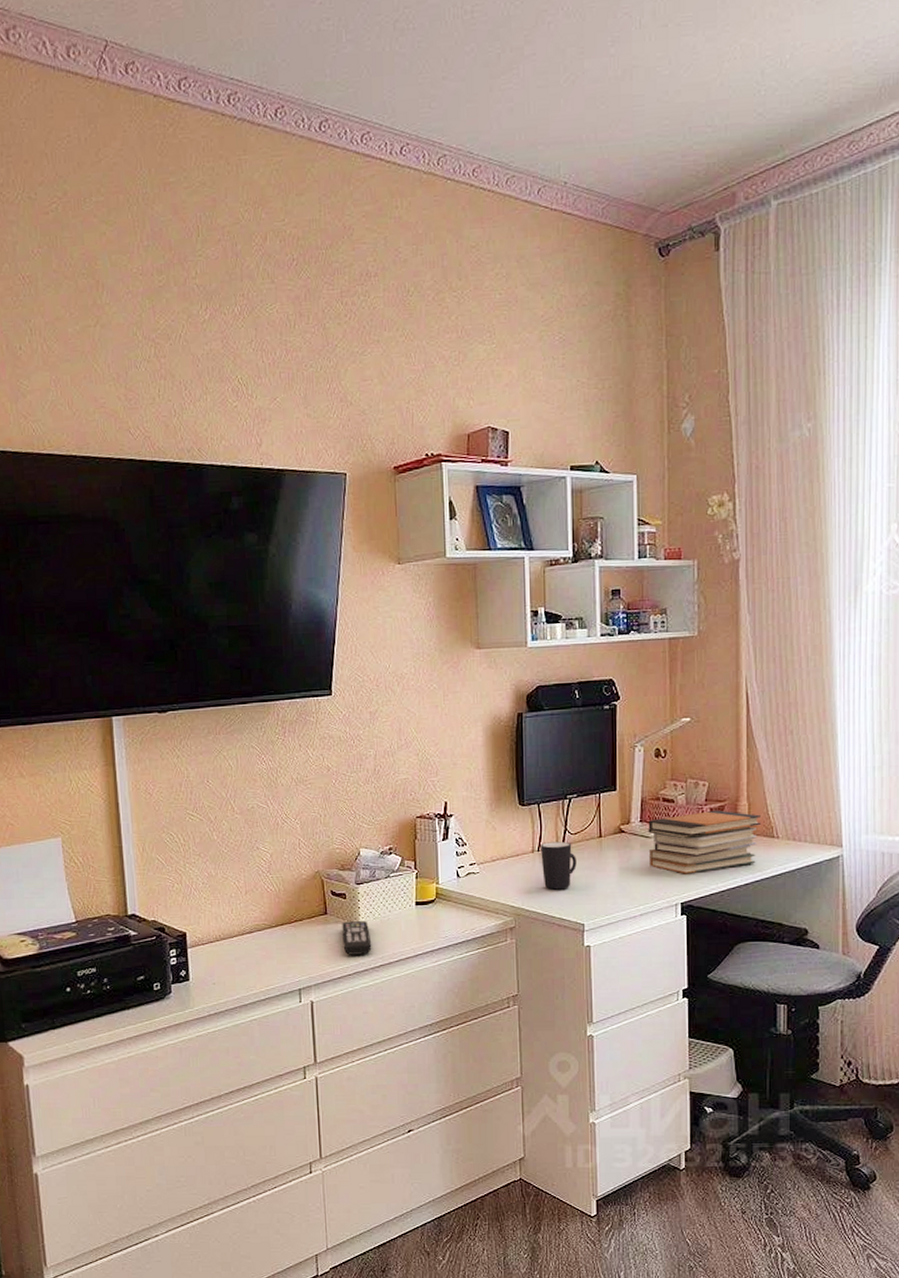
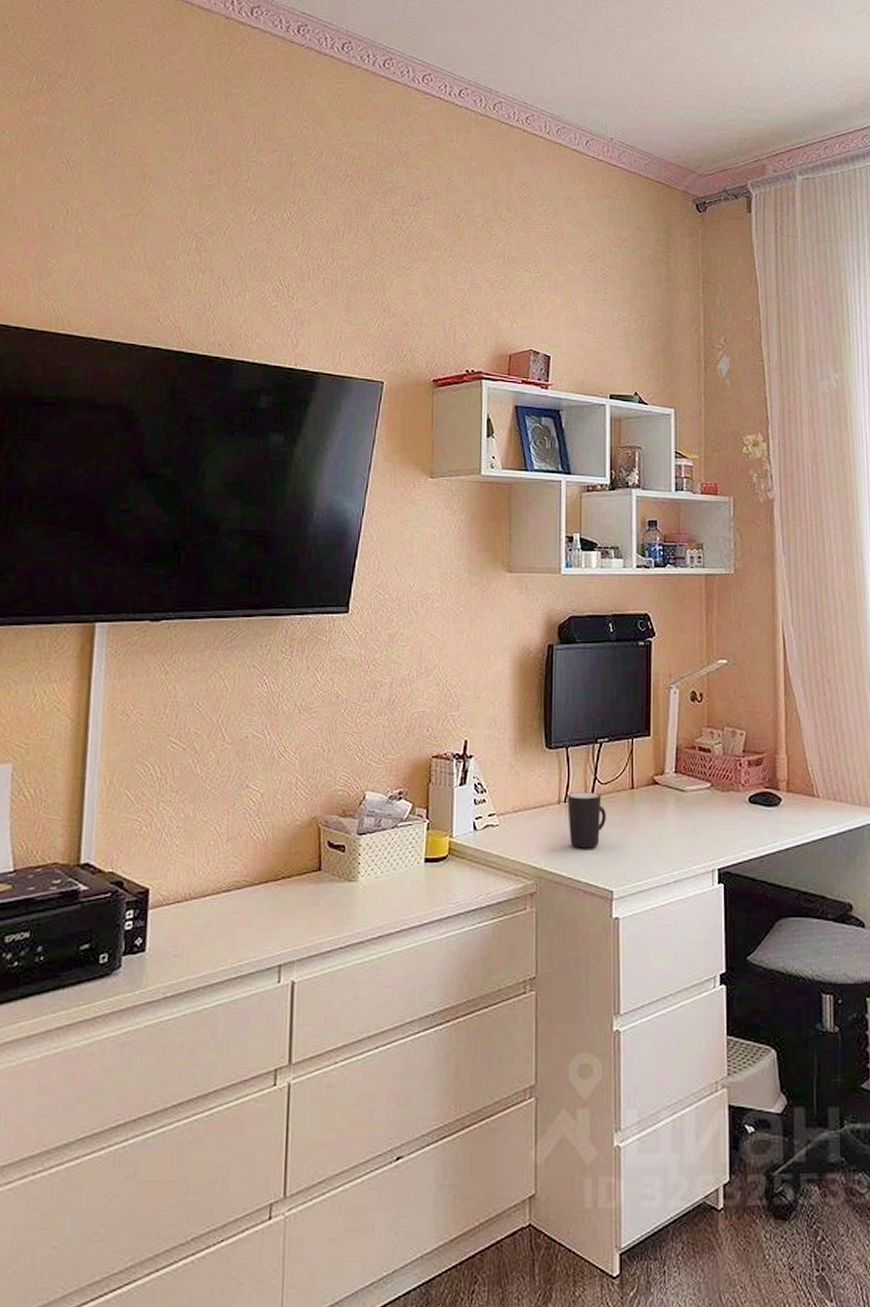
remote control: present [342,921,372,955] -> none [336,880,371,923]
book stack: present [648,810,762,874] -> none [683,762,802,835]

